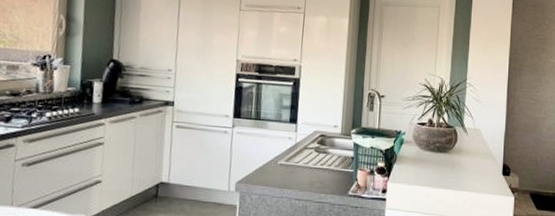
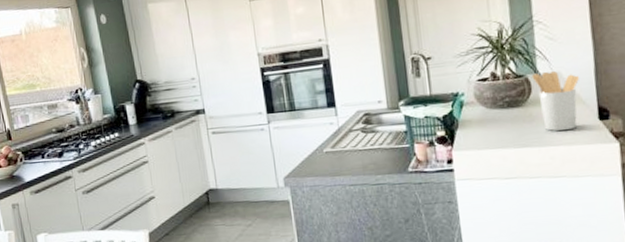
utensil holder: none [459,127,493,180] -> present [532,71,579,131]

